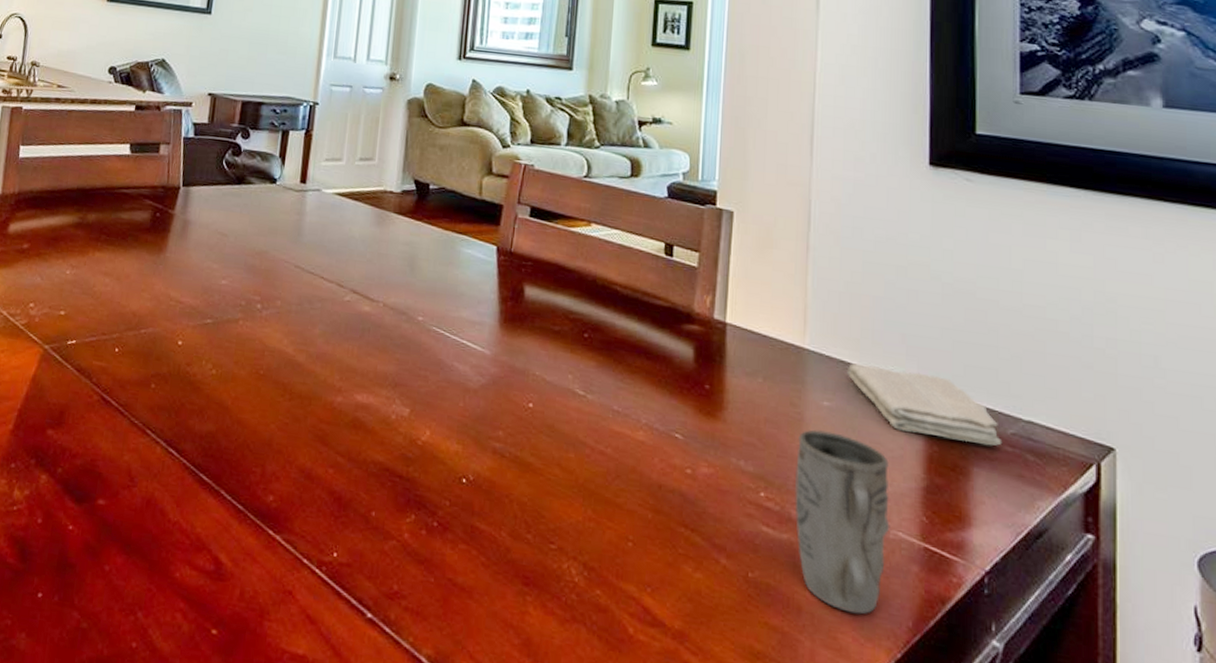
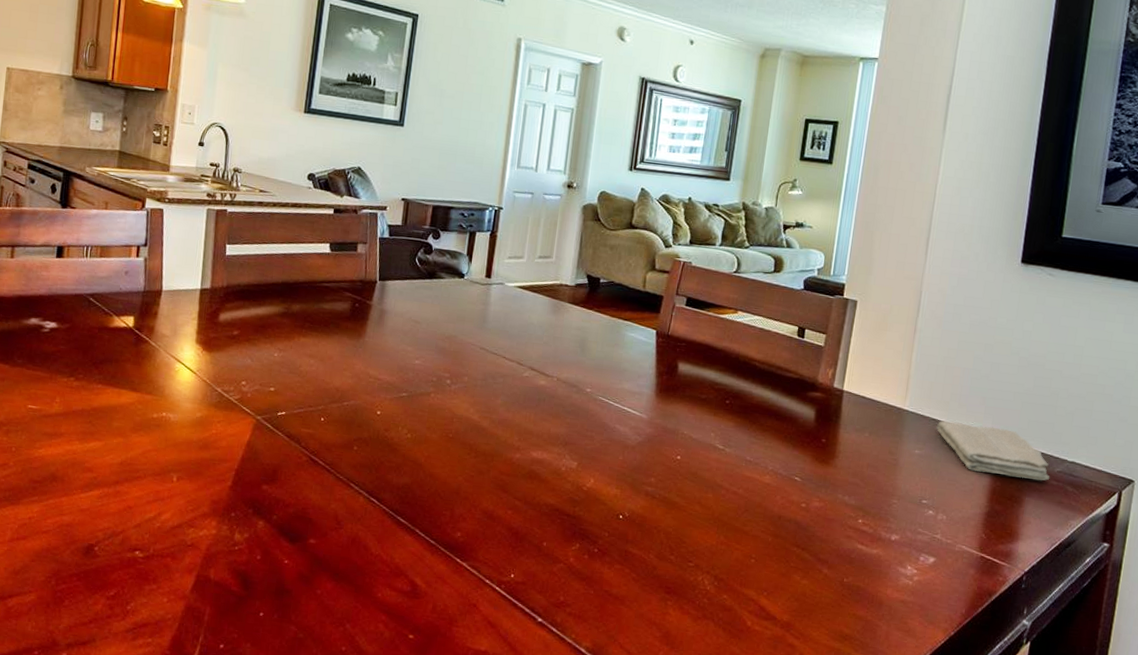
mug: present [795,429,890,615] -> none [884,472,961,606]

